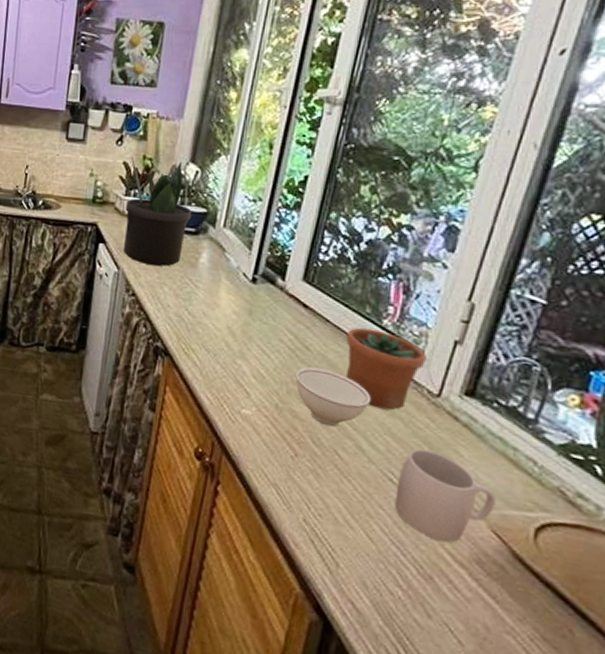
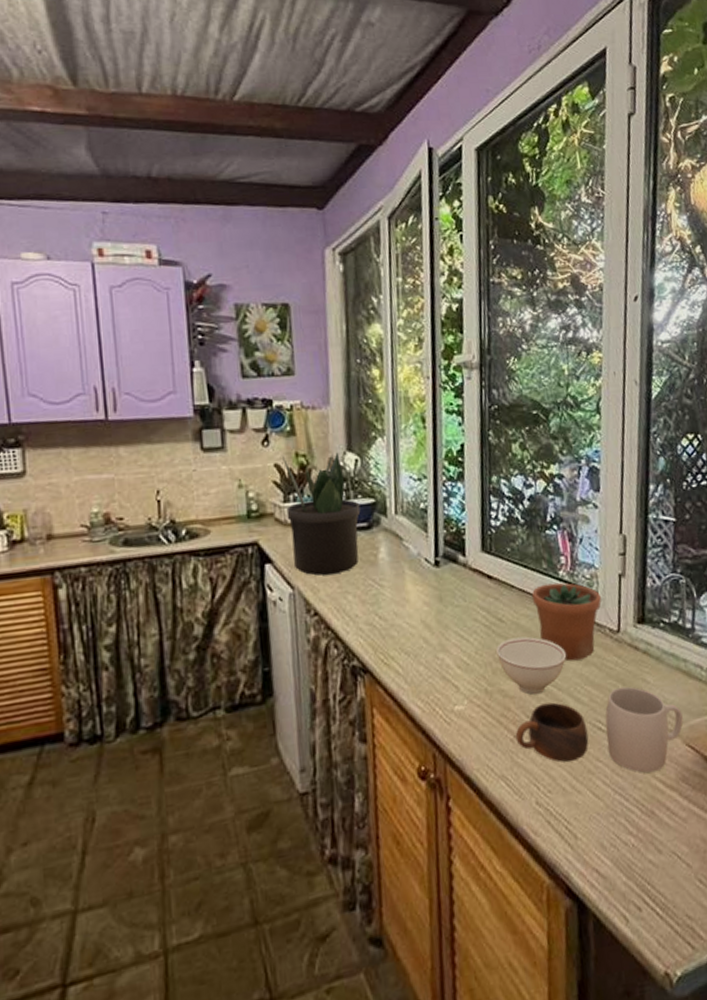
cup: none [296,436,377,499] -> present [515,702,589,762]

